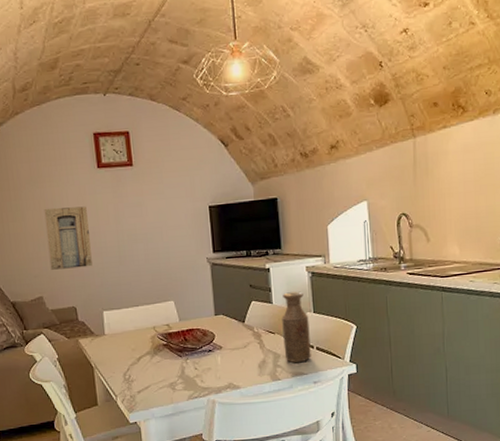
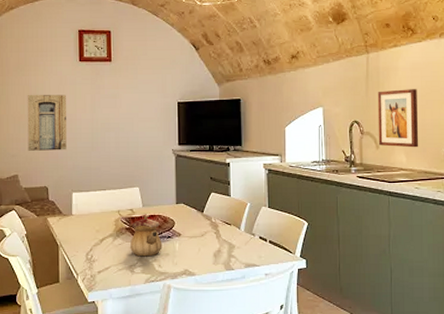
teapot: none [169,328,204,373] -> present [130,214,162,257]
bottle: present [282,291,311,363] -> none [238,187,264,254]
wall art: none [426,174,473,239] -> present [377,89,419,148]

